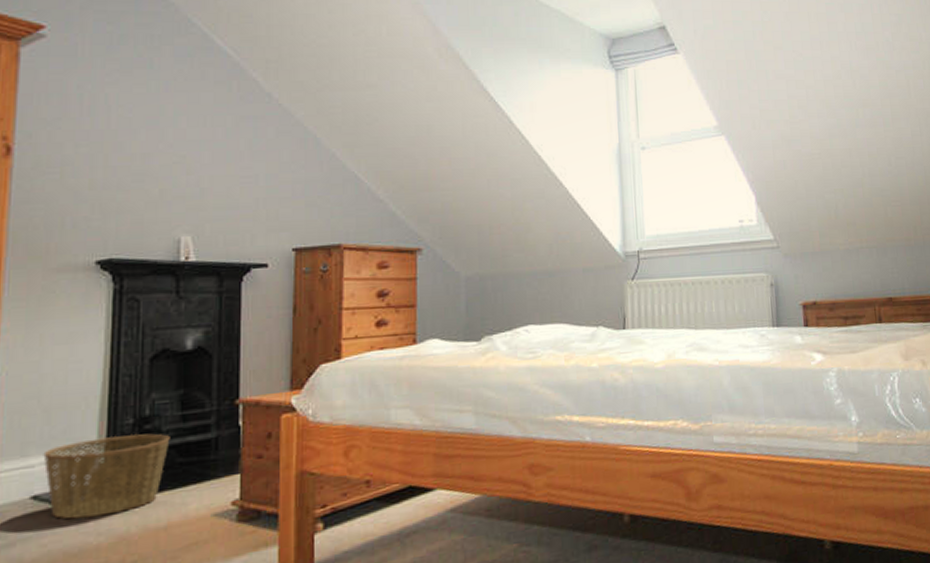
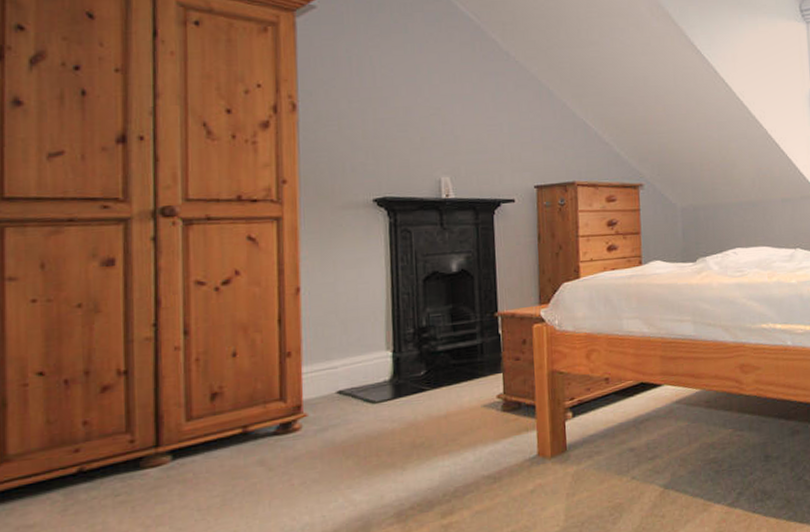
basket: present [43,433,170,520] -> none [343,341,444,410]

